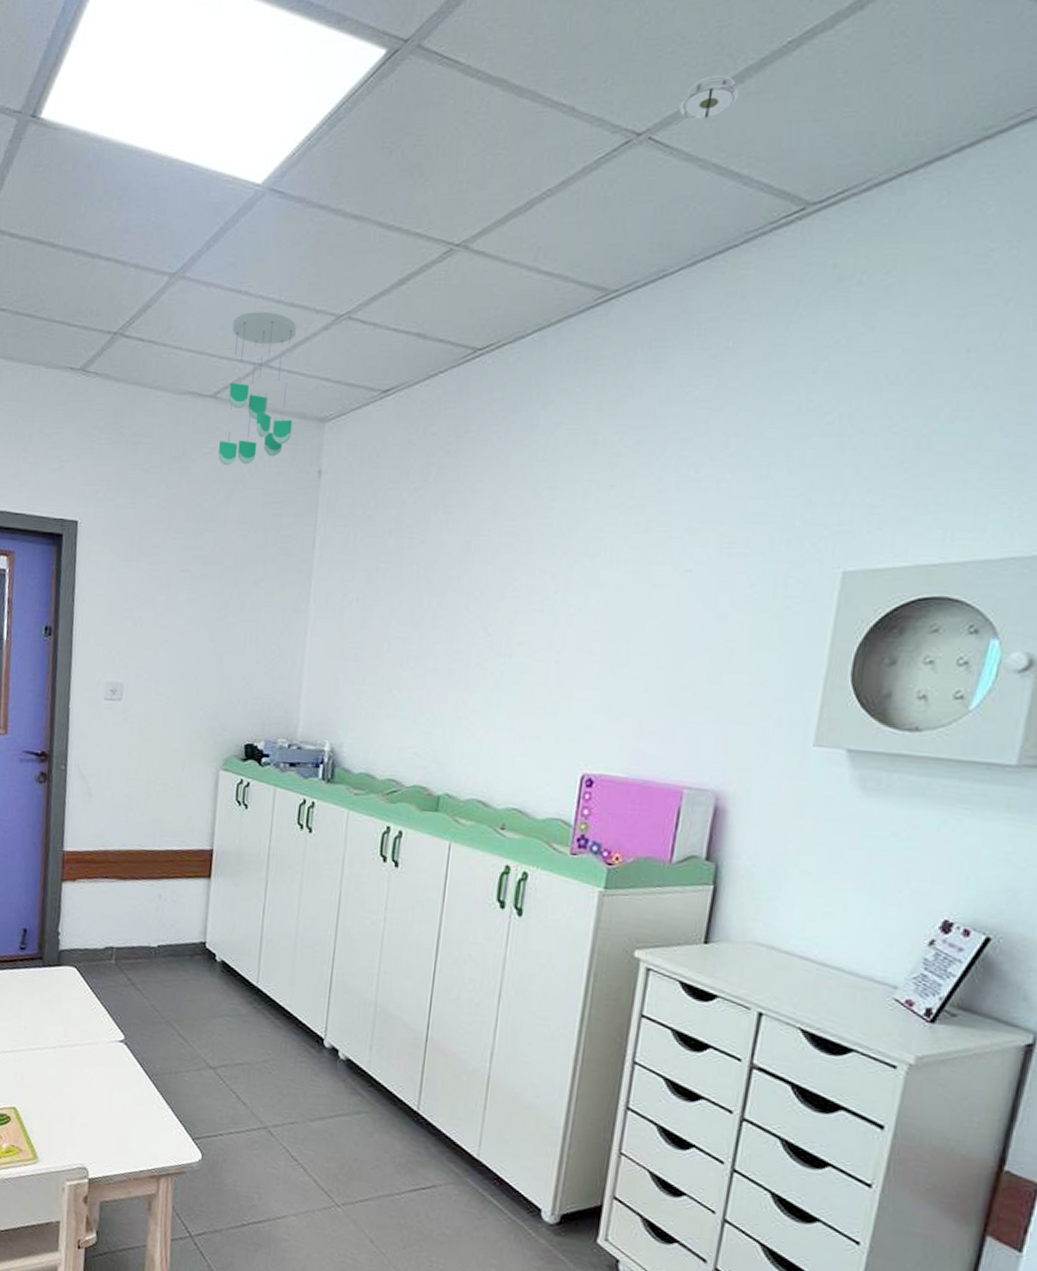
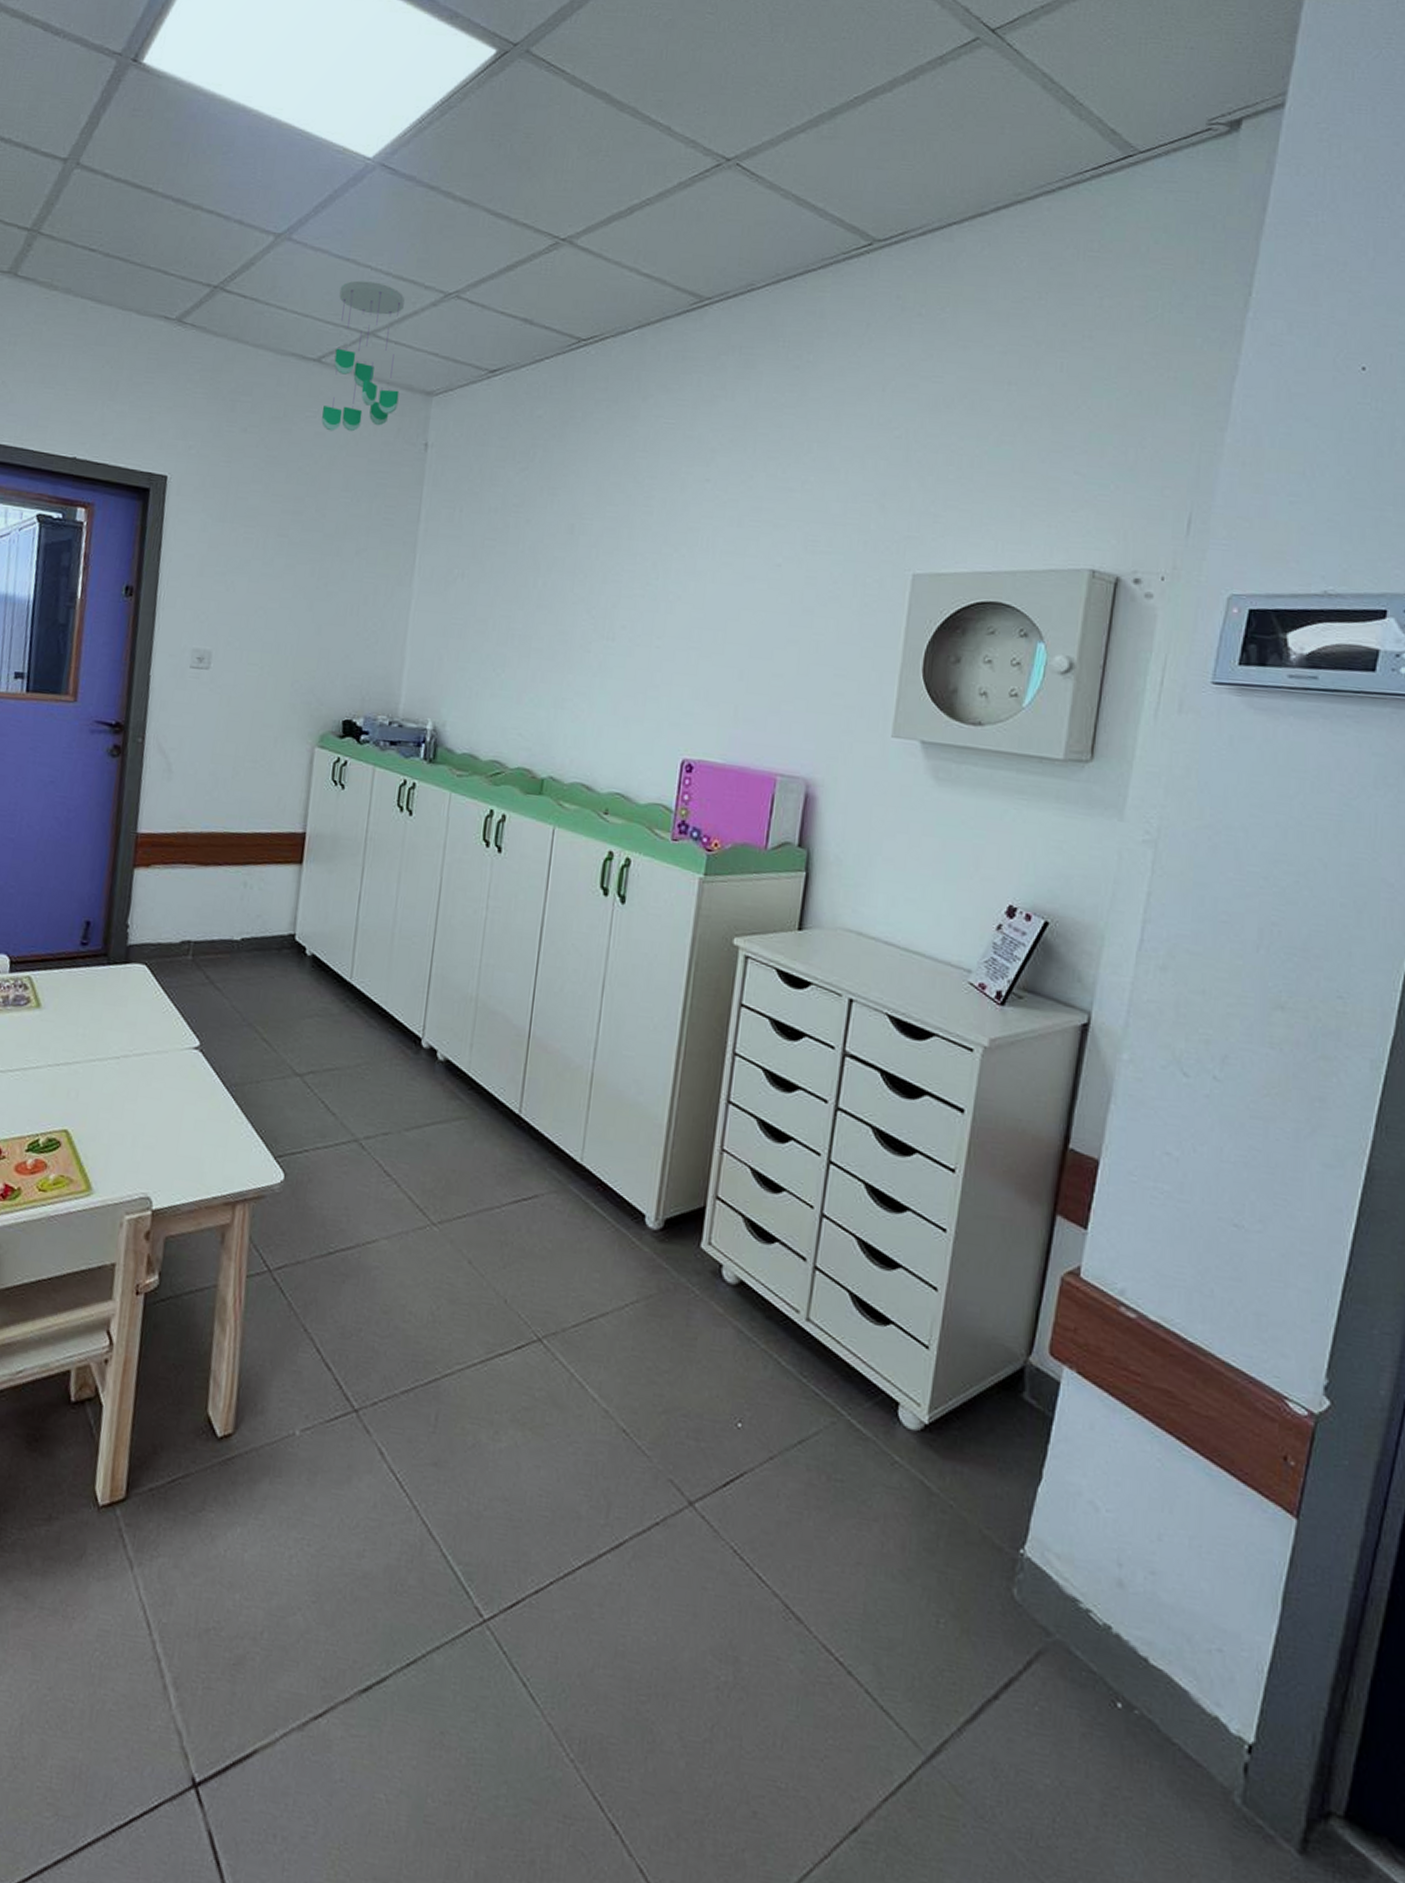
smoke detector: present [674,74,740,125] -> none [759,117,815,156]

